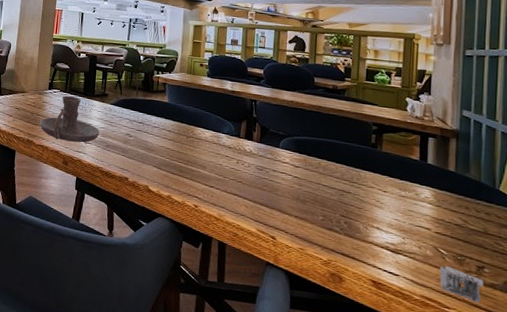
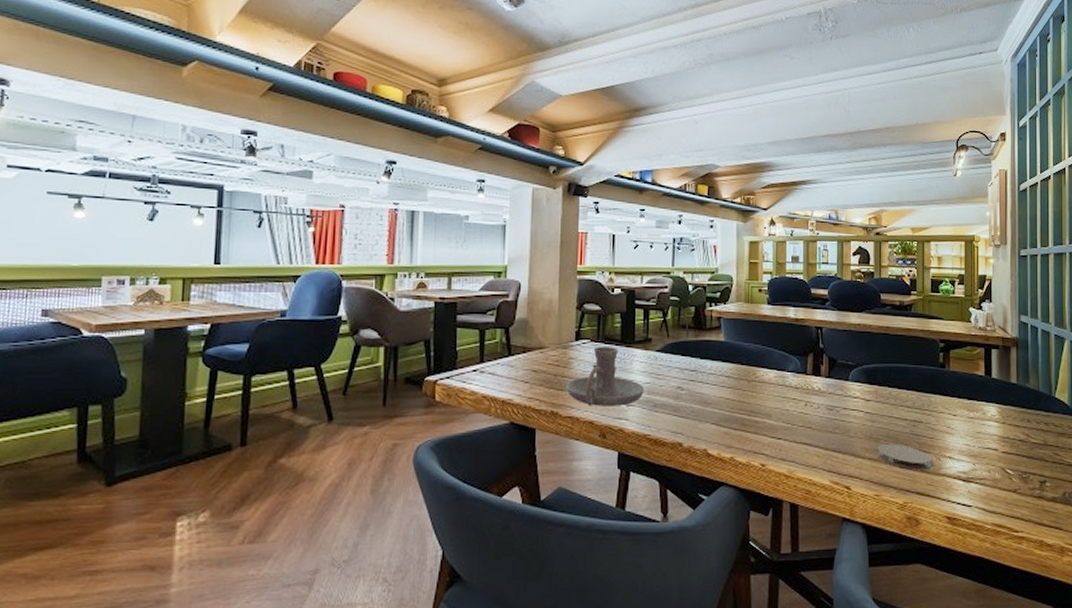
coaster: none [303,206,359,236] -> present [877,444,932,470]
napkin holder: present [439,265,483,303] -> none [1007,486,1046,520]

